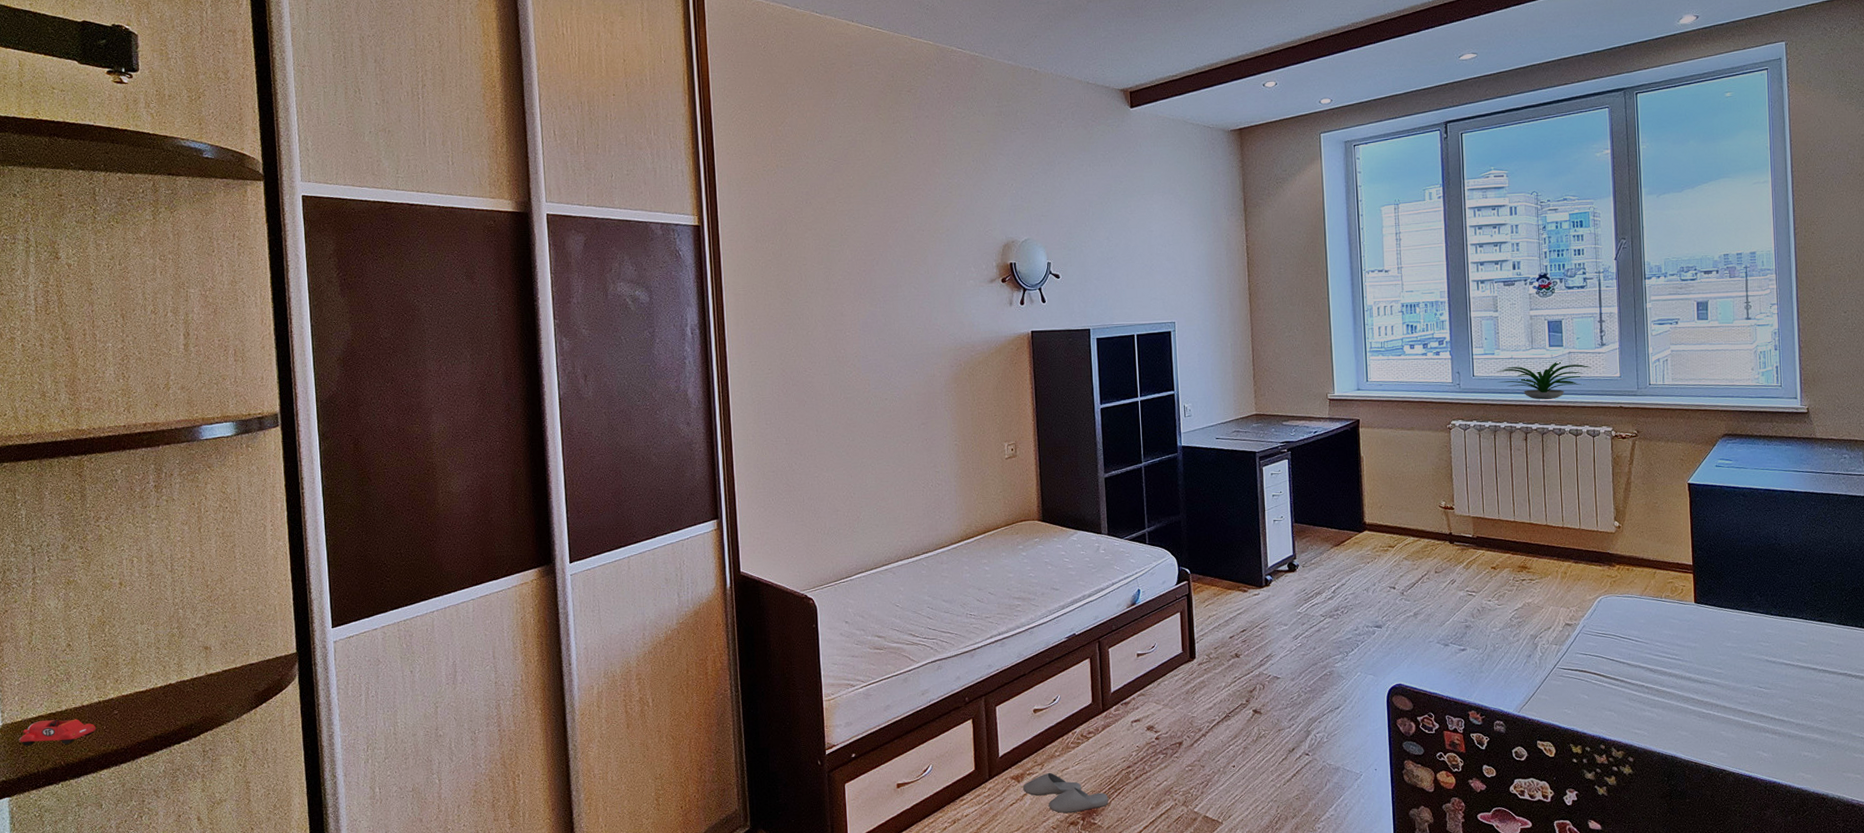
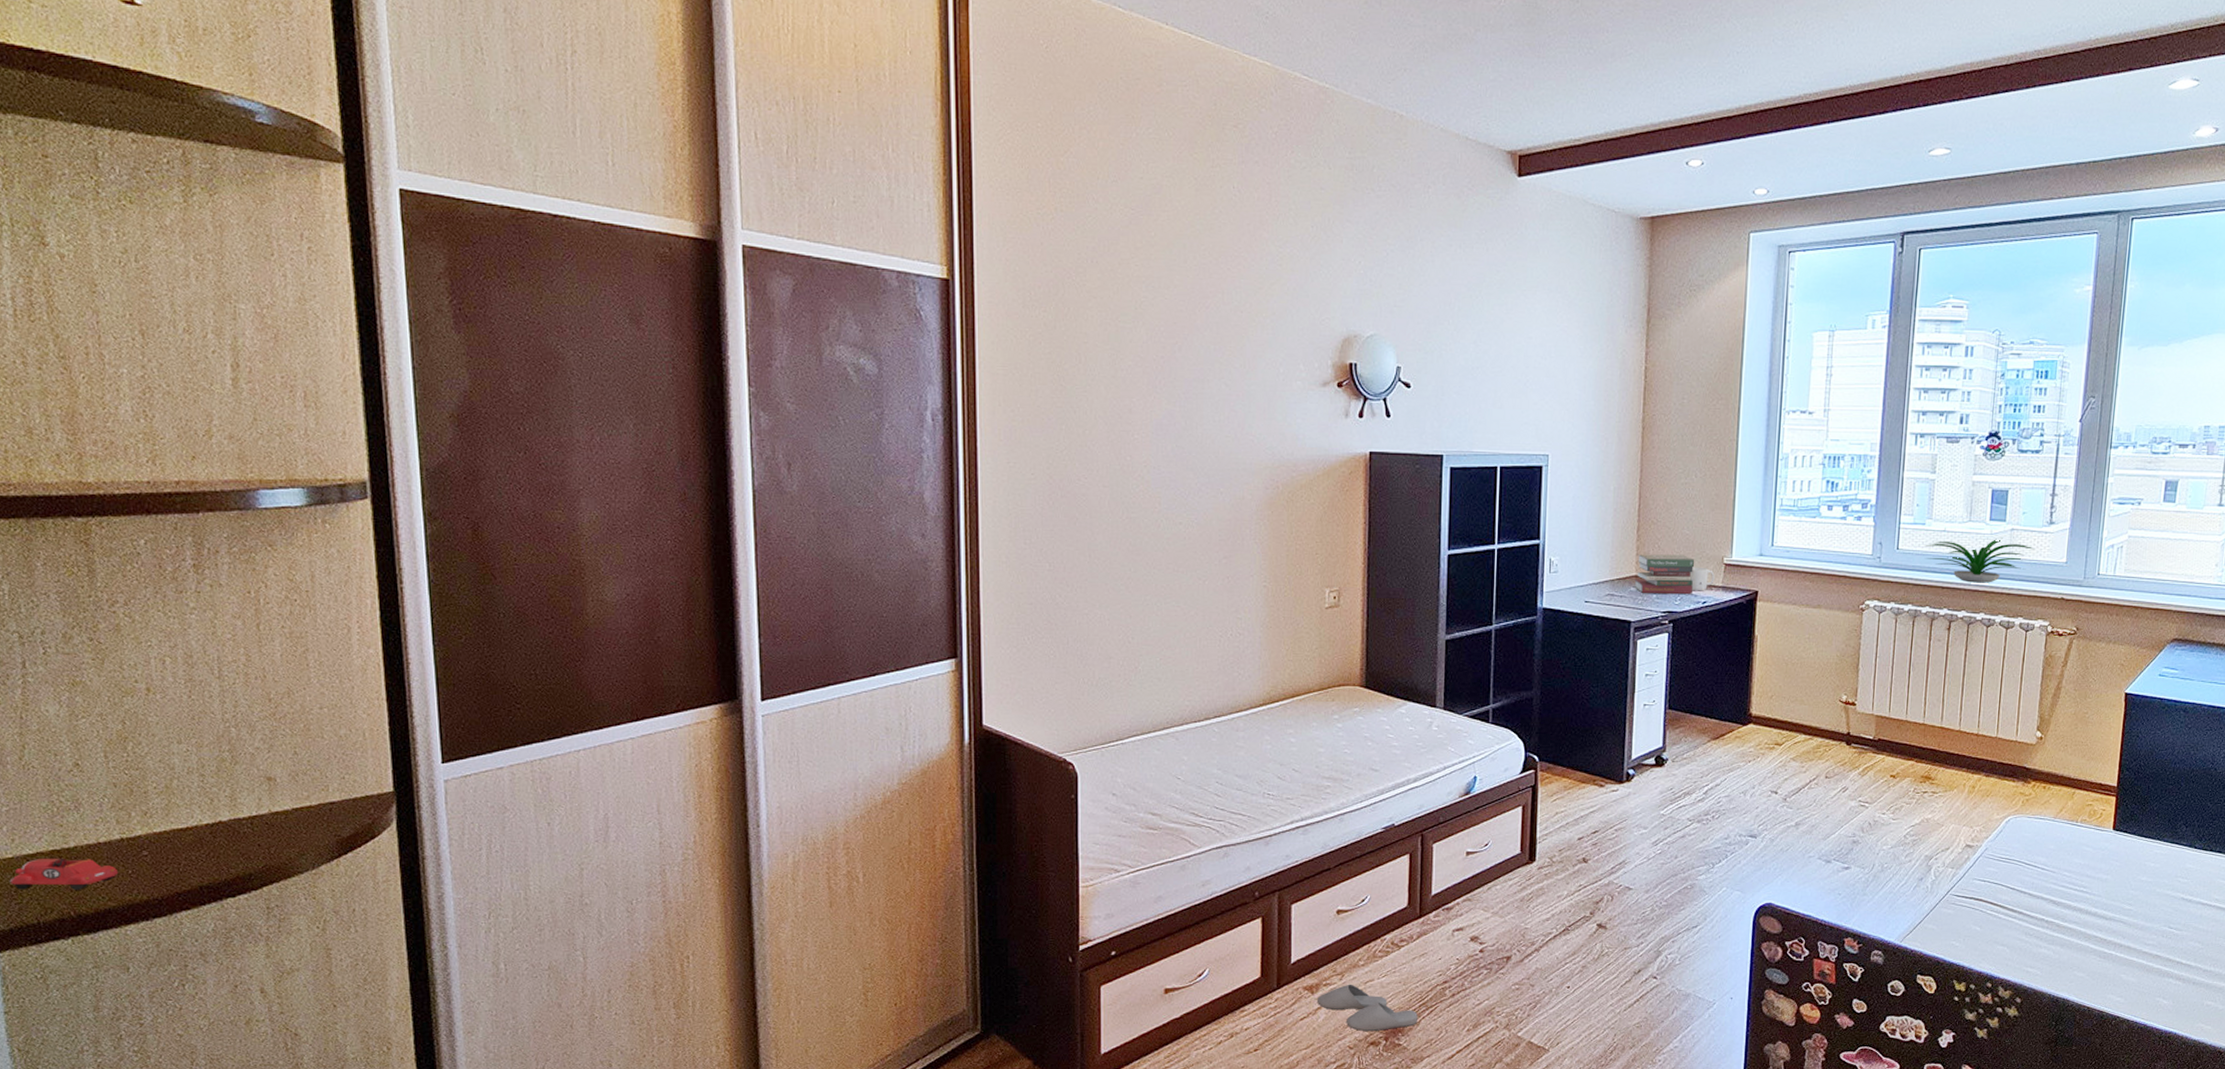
books: none [1255,394,1304,428] -> present [1634,554,1695,594]
mug: none [1300,403,1322,423] -> present [1689,567,1715,591]

